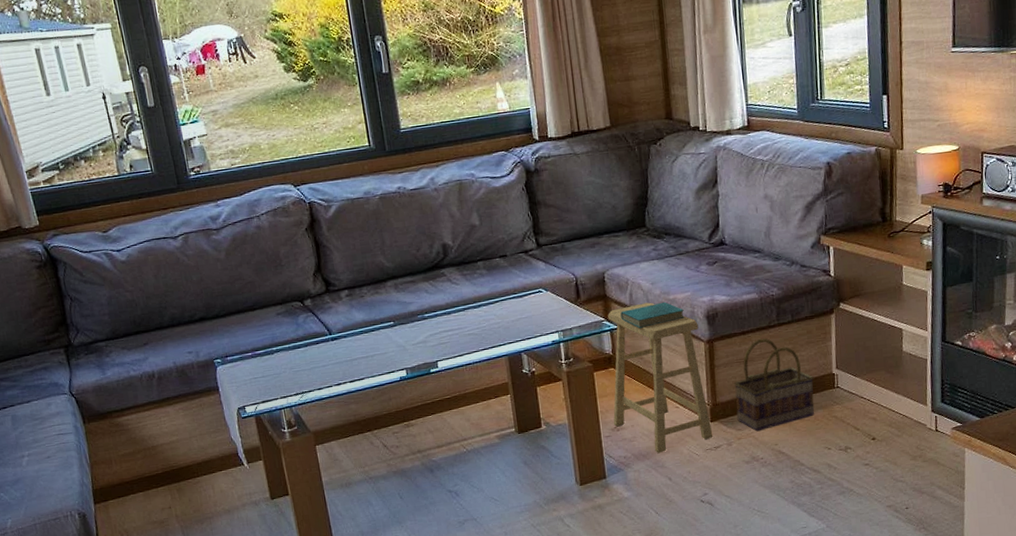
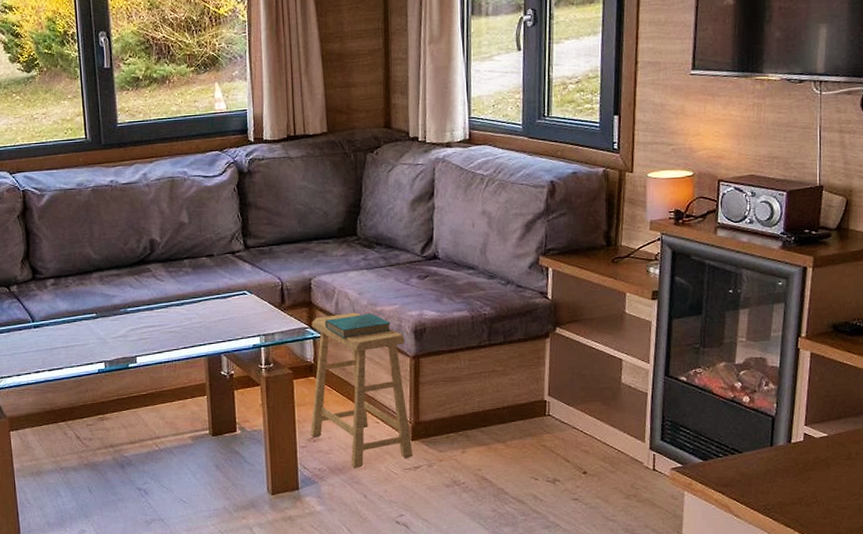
basket: present [733,338,815,432] -> none [438,359,524,455]

